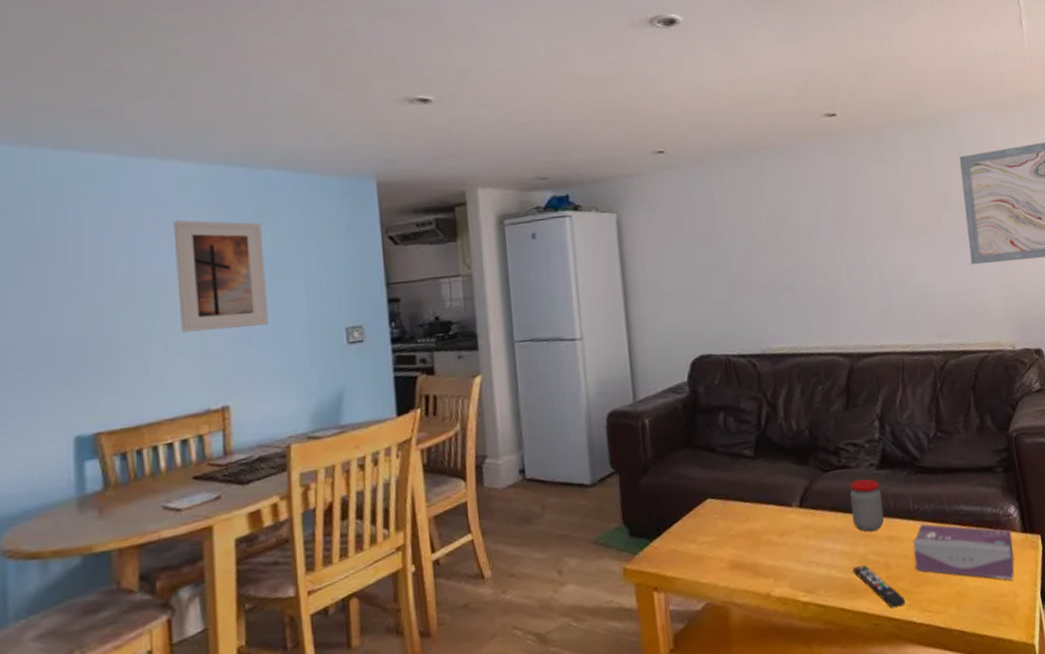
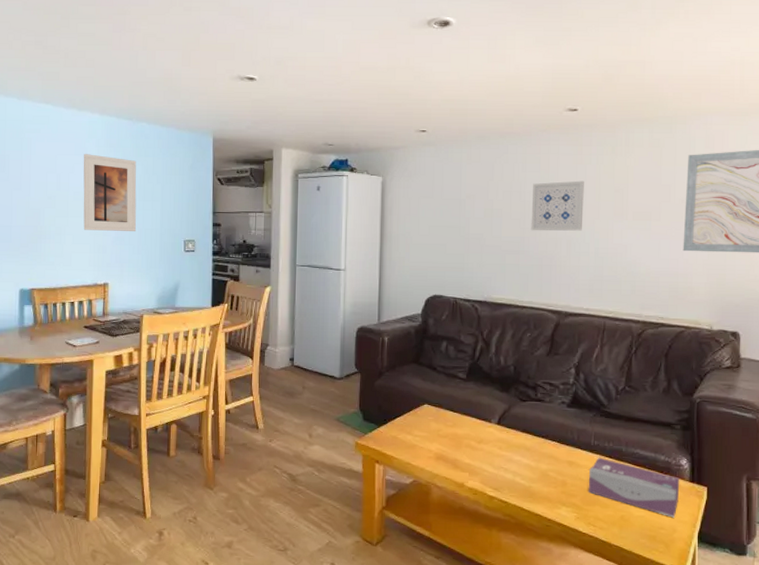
wall art: none [799,195,862,261] -> present [531,180,584,231]
jar: present [849,479,884,532] -> none [540,412,568,454]
remote control: present [853,565,905,609] -> none [534,479,575,517]

